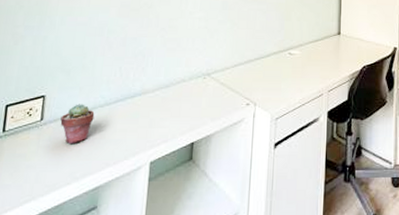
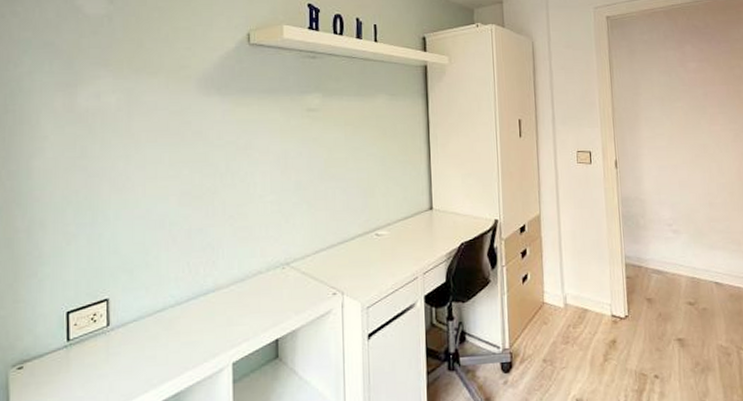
potted succulent: present [60,104,95,143] -> none [129,305,166,349]

